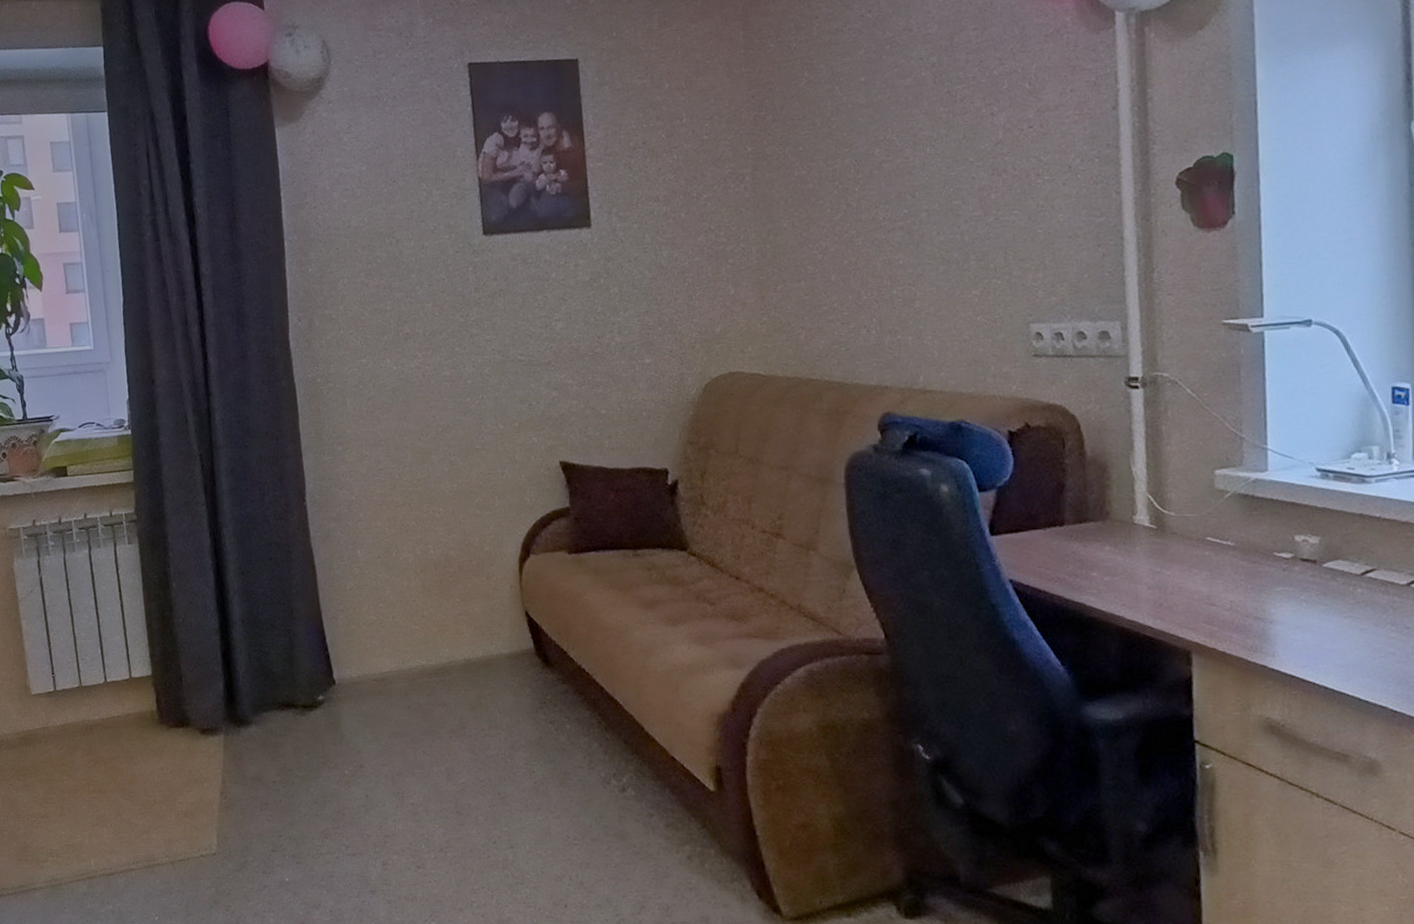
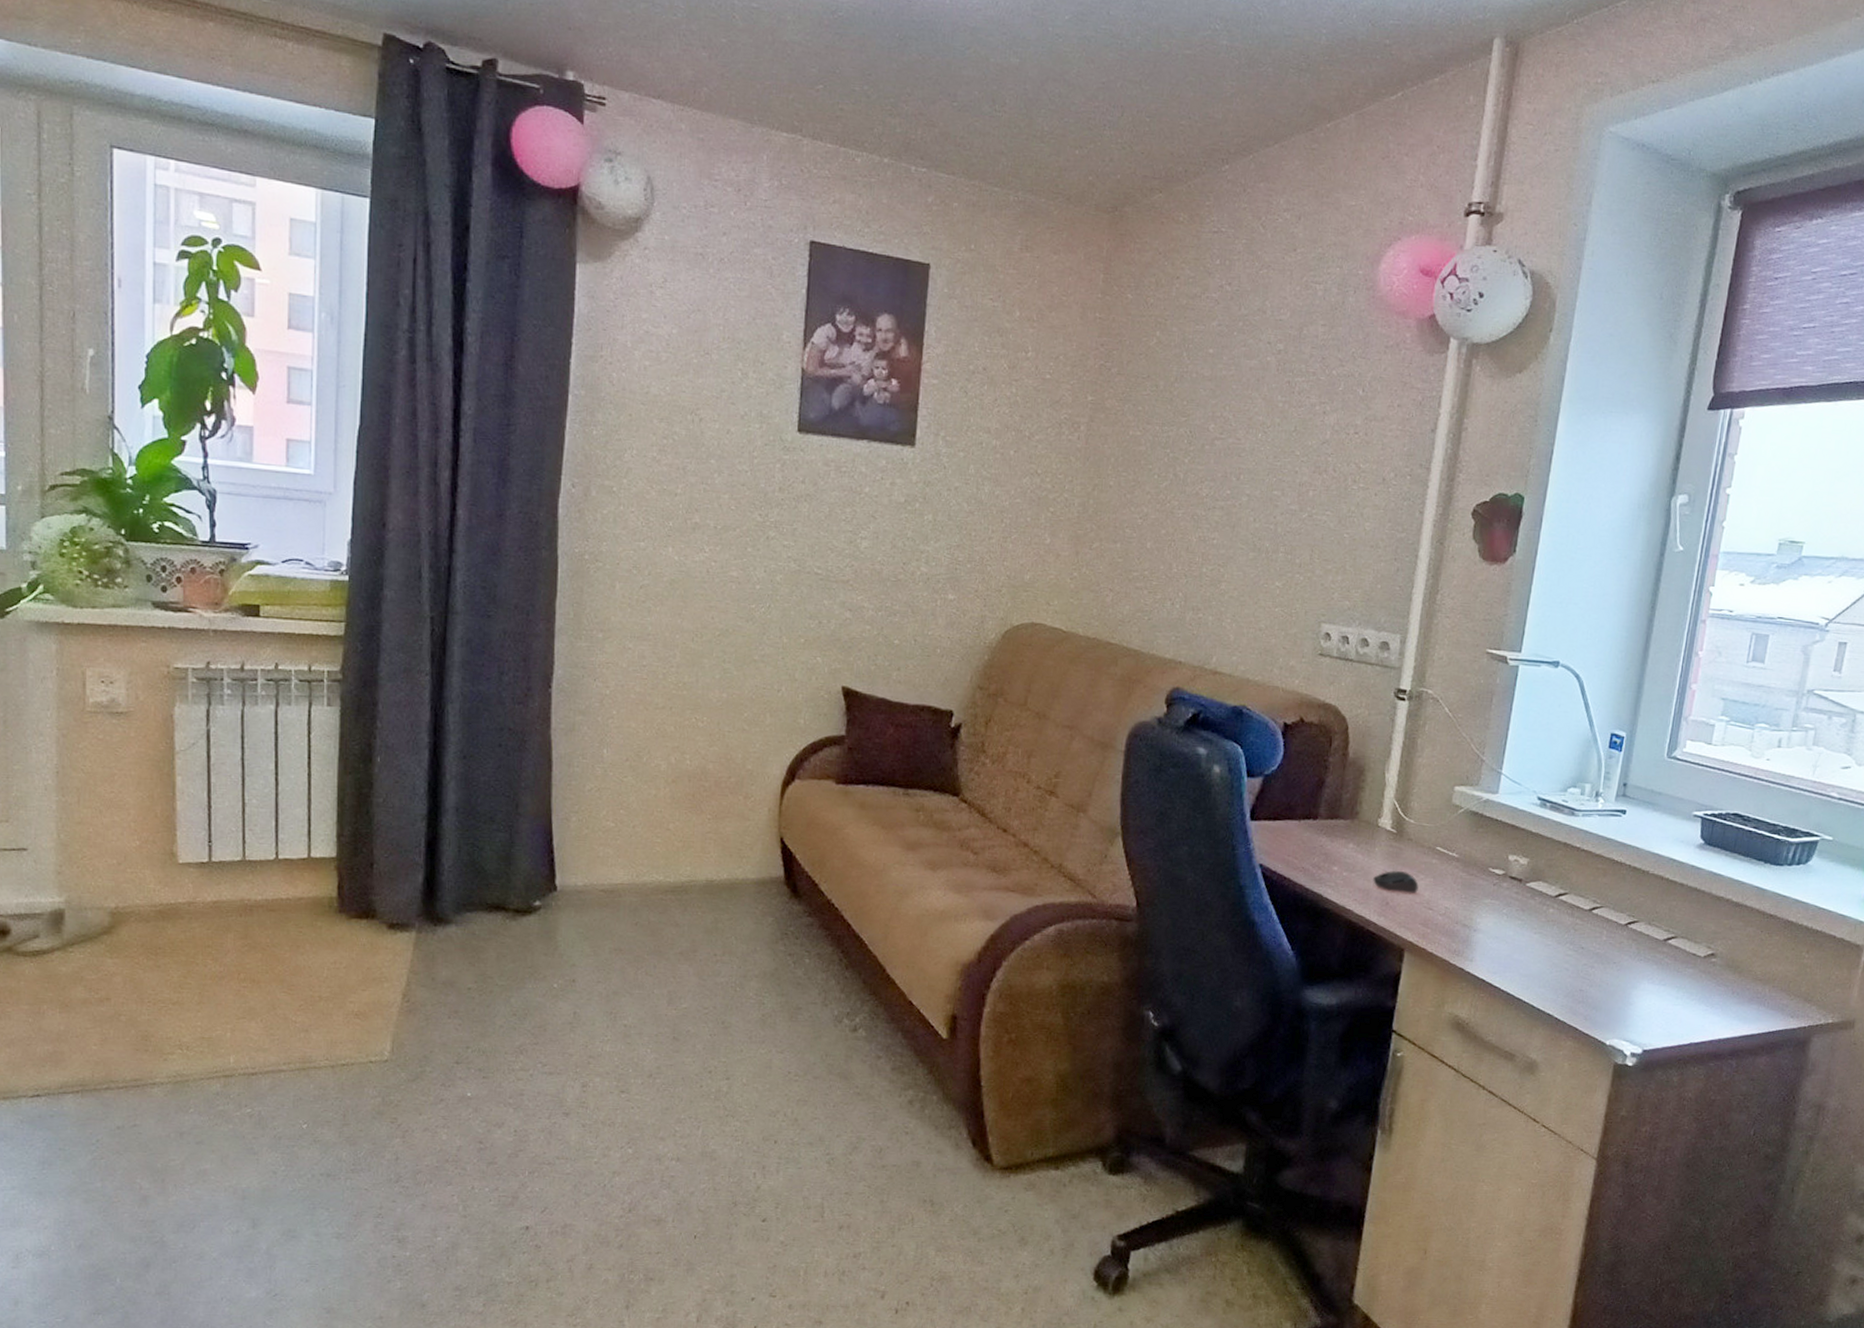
computer mouse: none [1140,568,1195,592] -> present [1373,871,1419,894]

